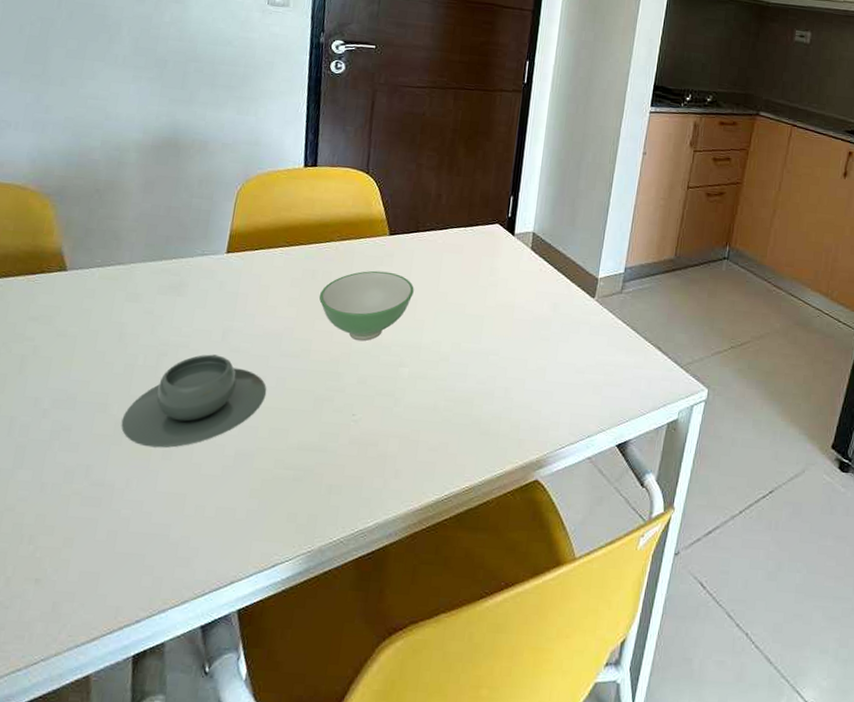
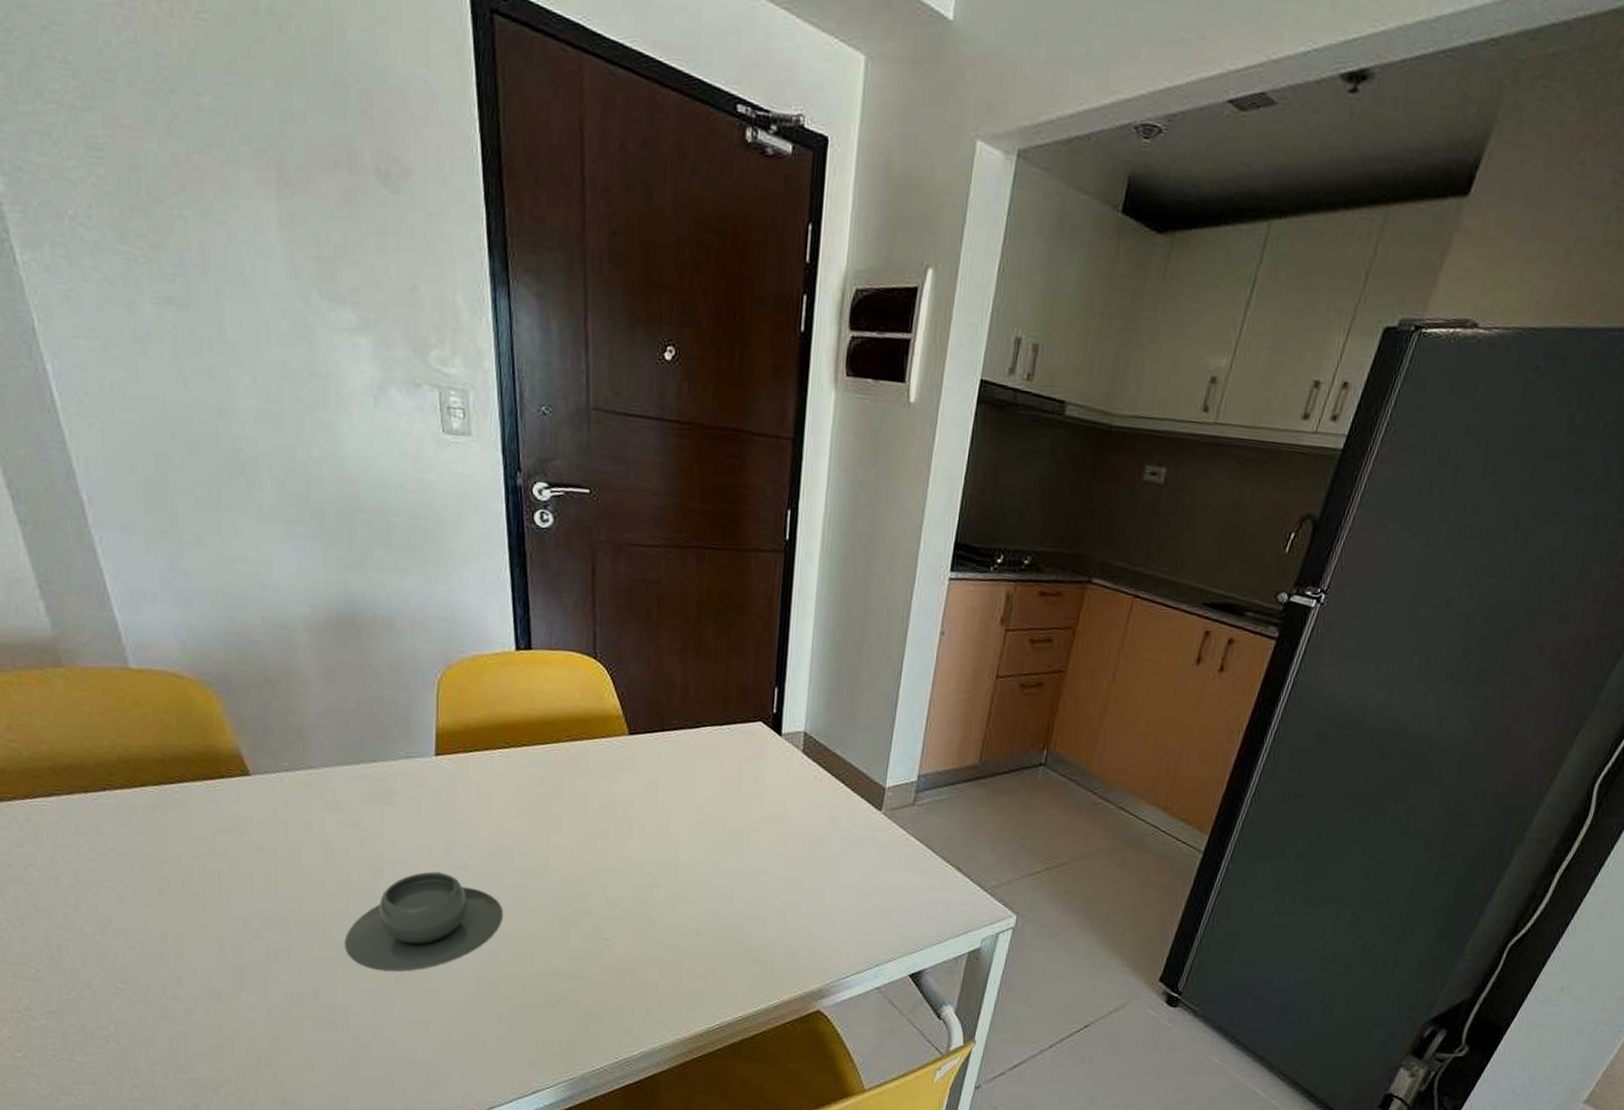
bowl: present [319,270,414,342] -> none [551,777,664,859]

